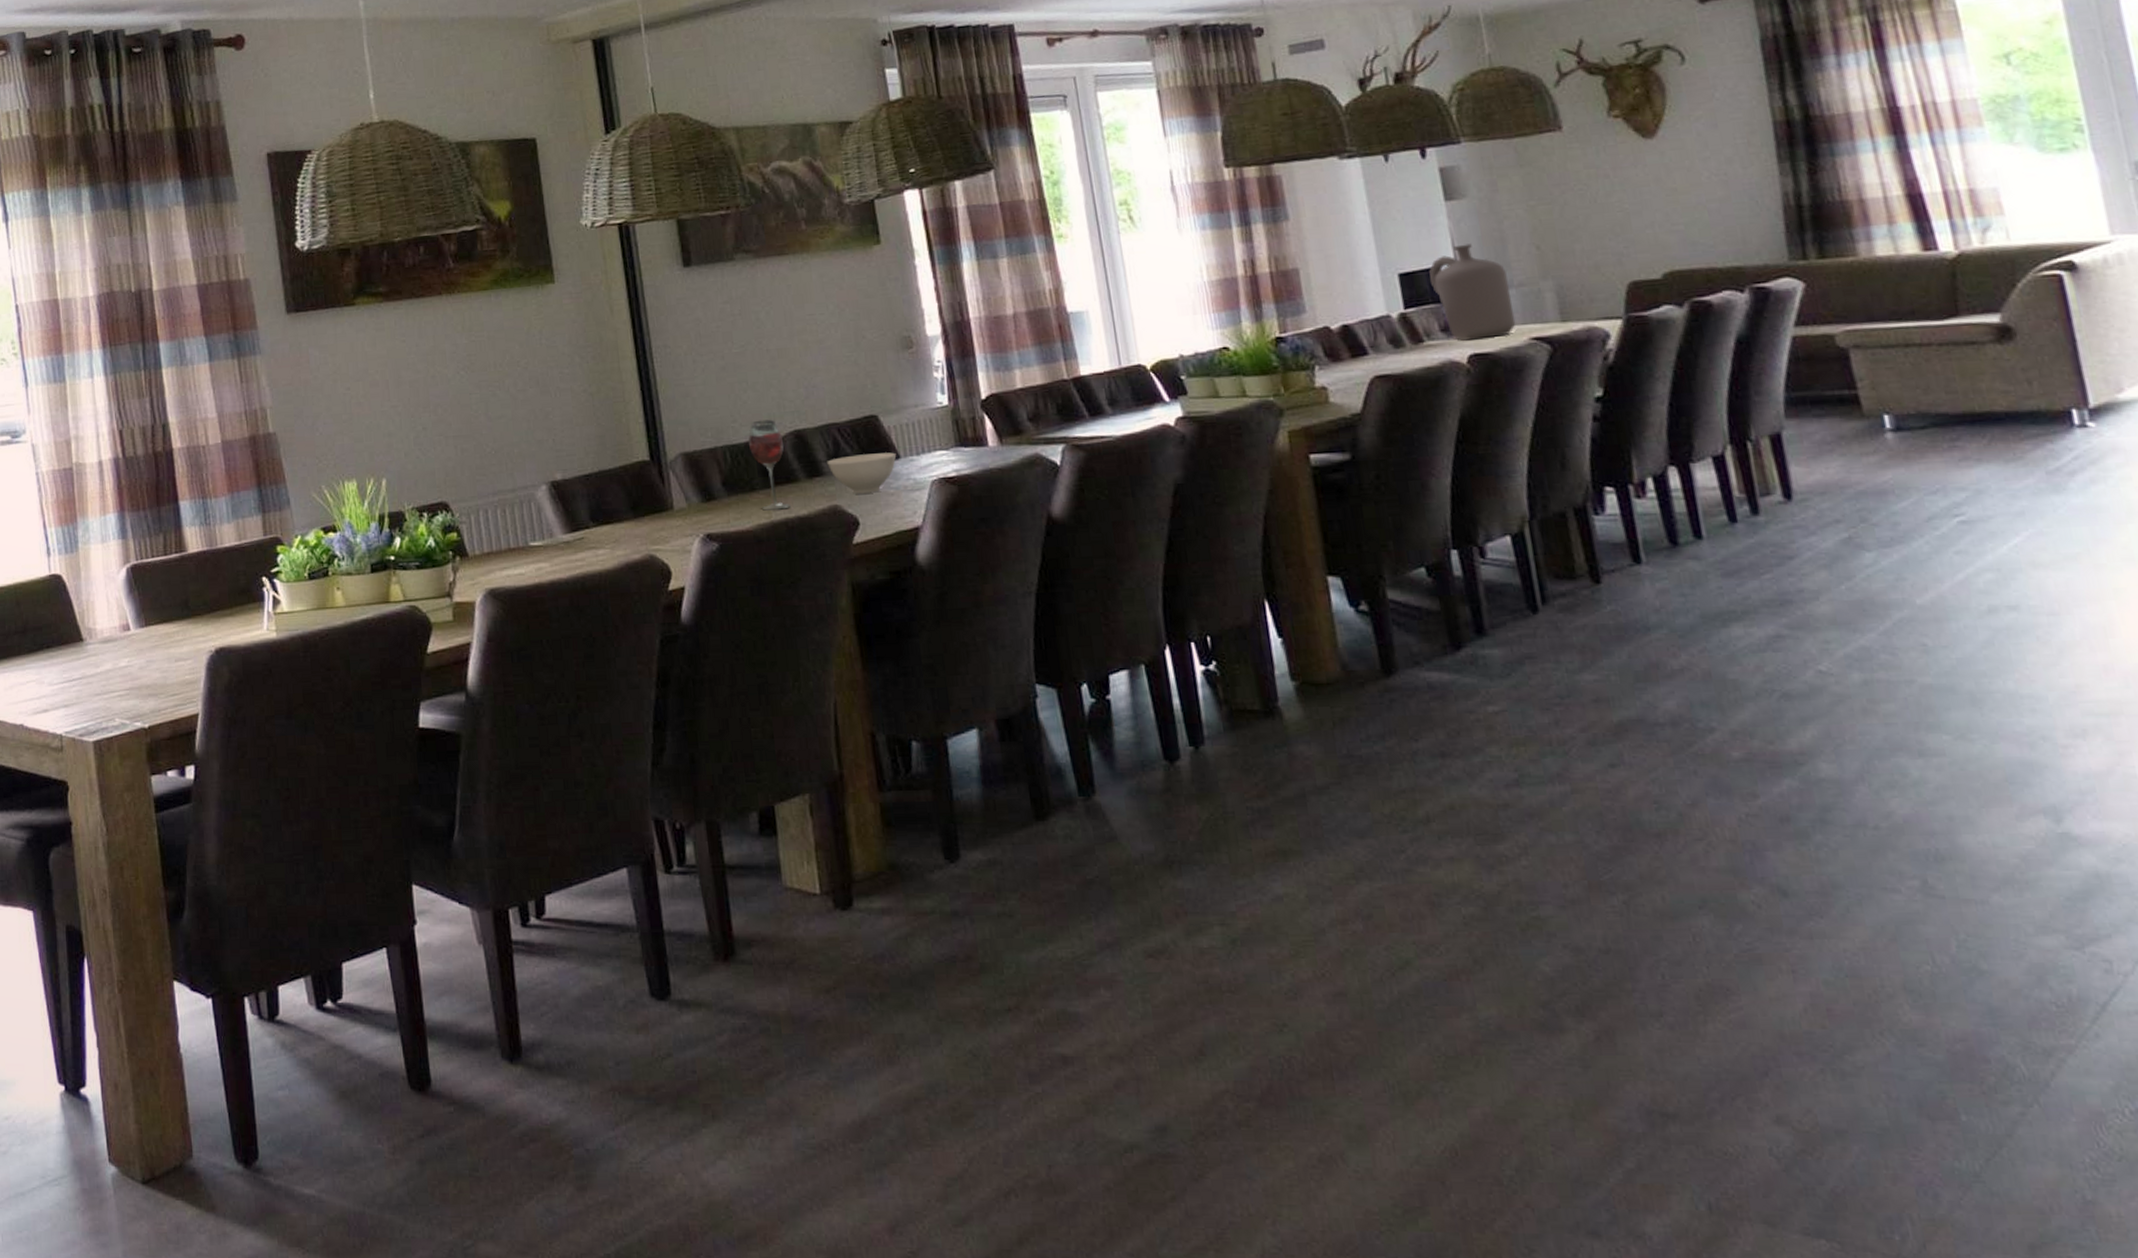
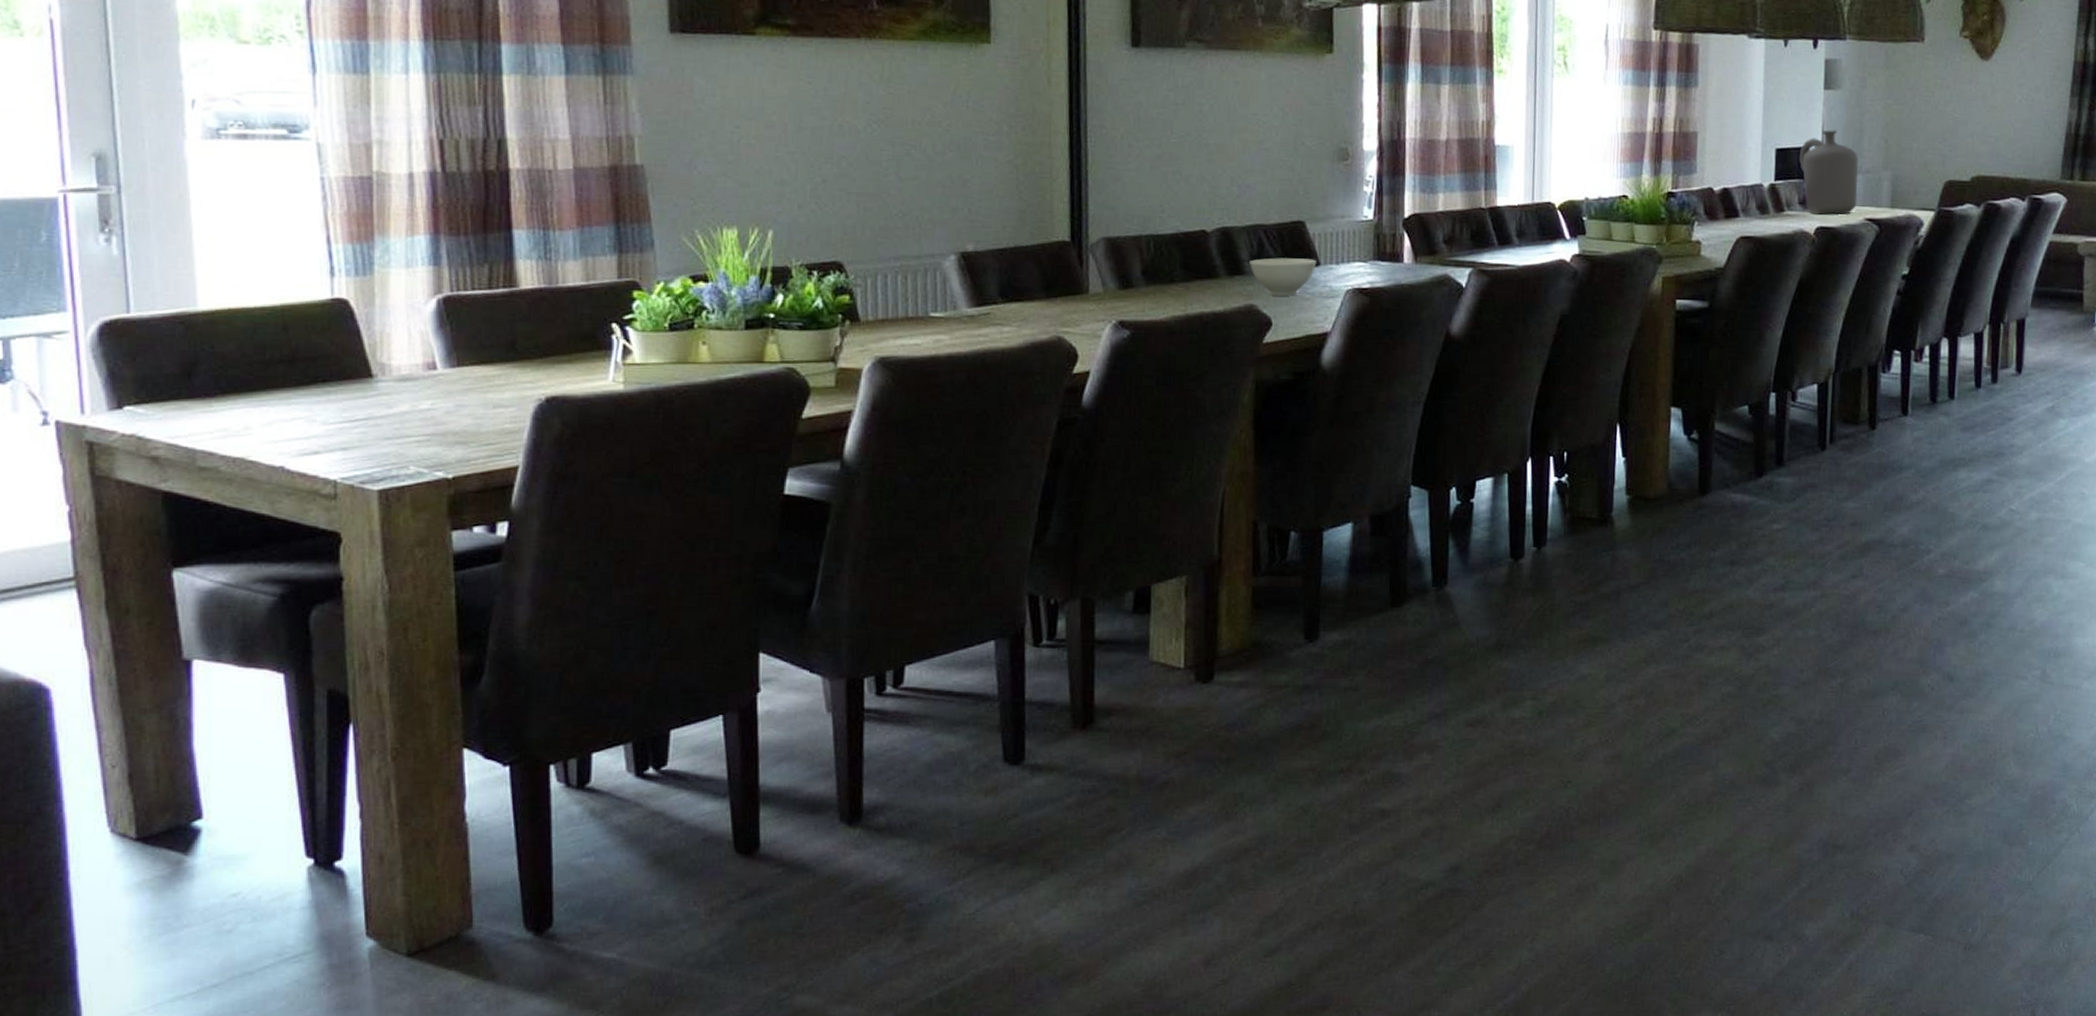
wineglass: present [748,419,791,511] -> none [1174,213,1210,304]

